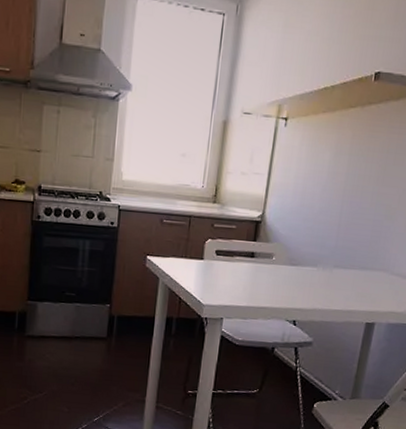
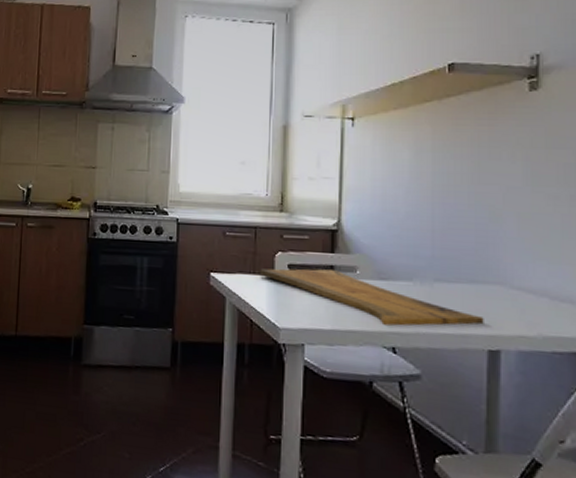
cutting board: none [191,253,367,304] -> present [260,268,484,326]

